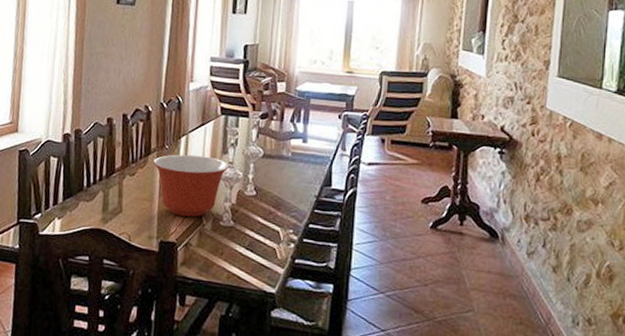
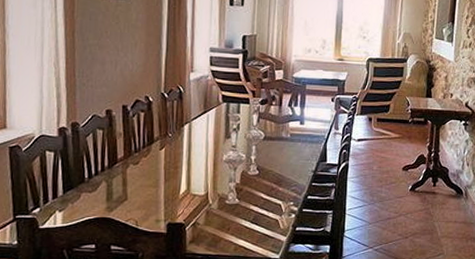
mixing bowl: present [153,154,230,217] -> none [157,141,233,198]

